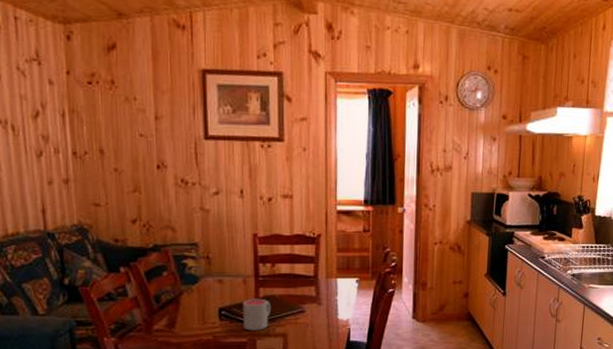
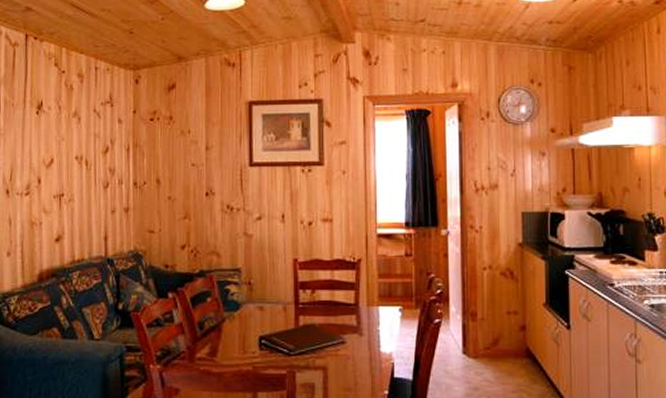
mug: present [243,298,271,331] -> none [283,327,310,362]

